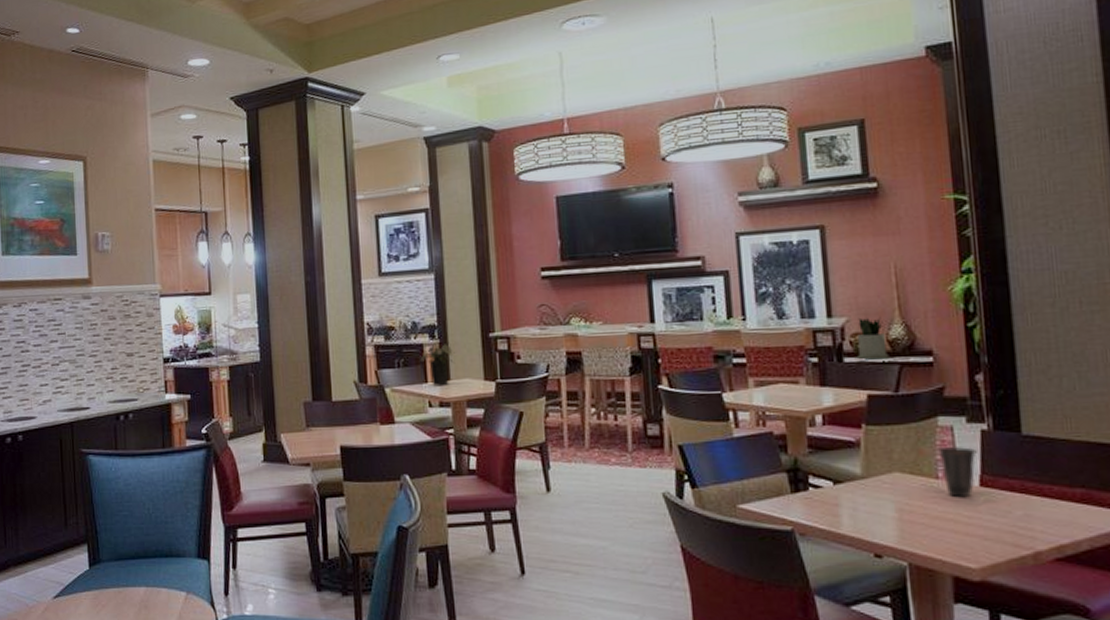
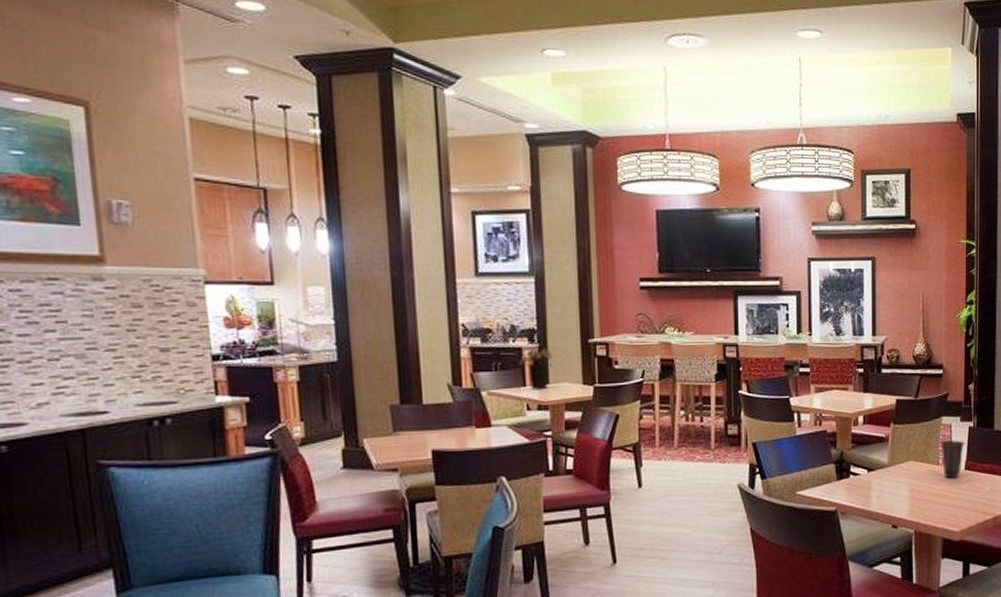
planter: present [856,316,890,360] -> none [891,336,914,371]

